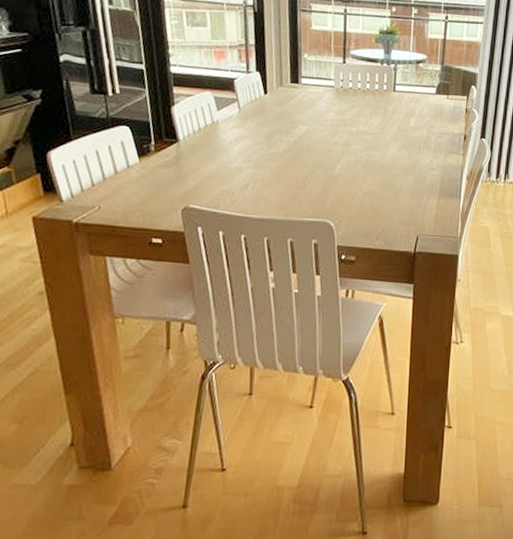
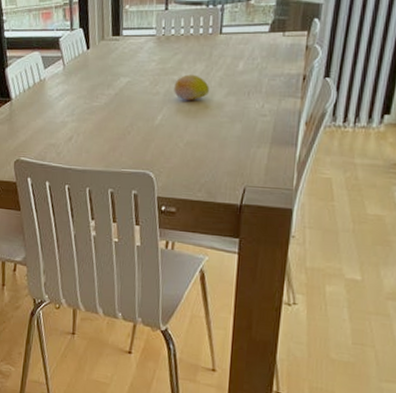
fruit: none [352,127,386,152] -> present [174,74,210,100]

